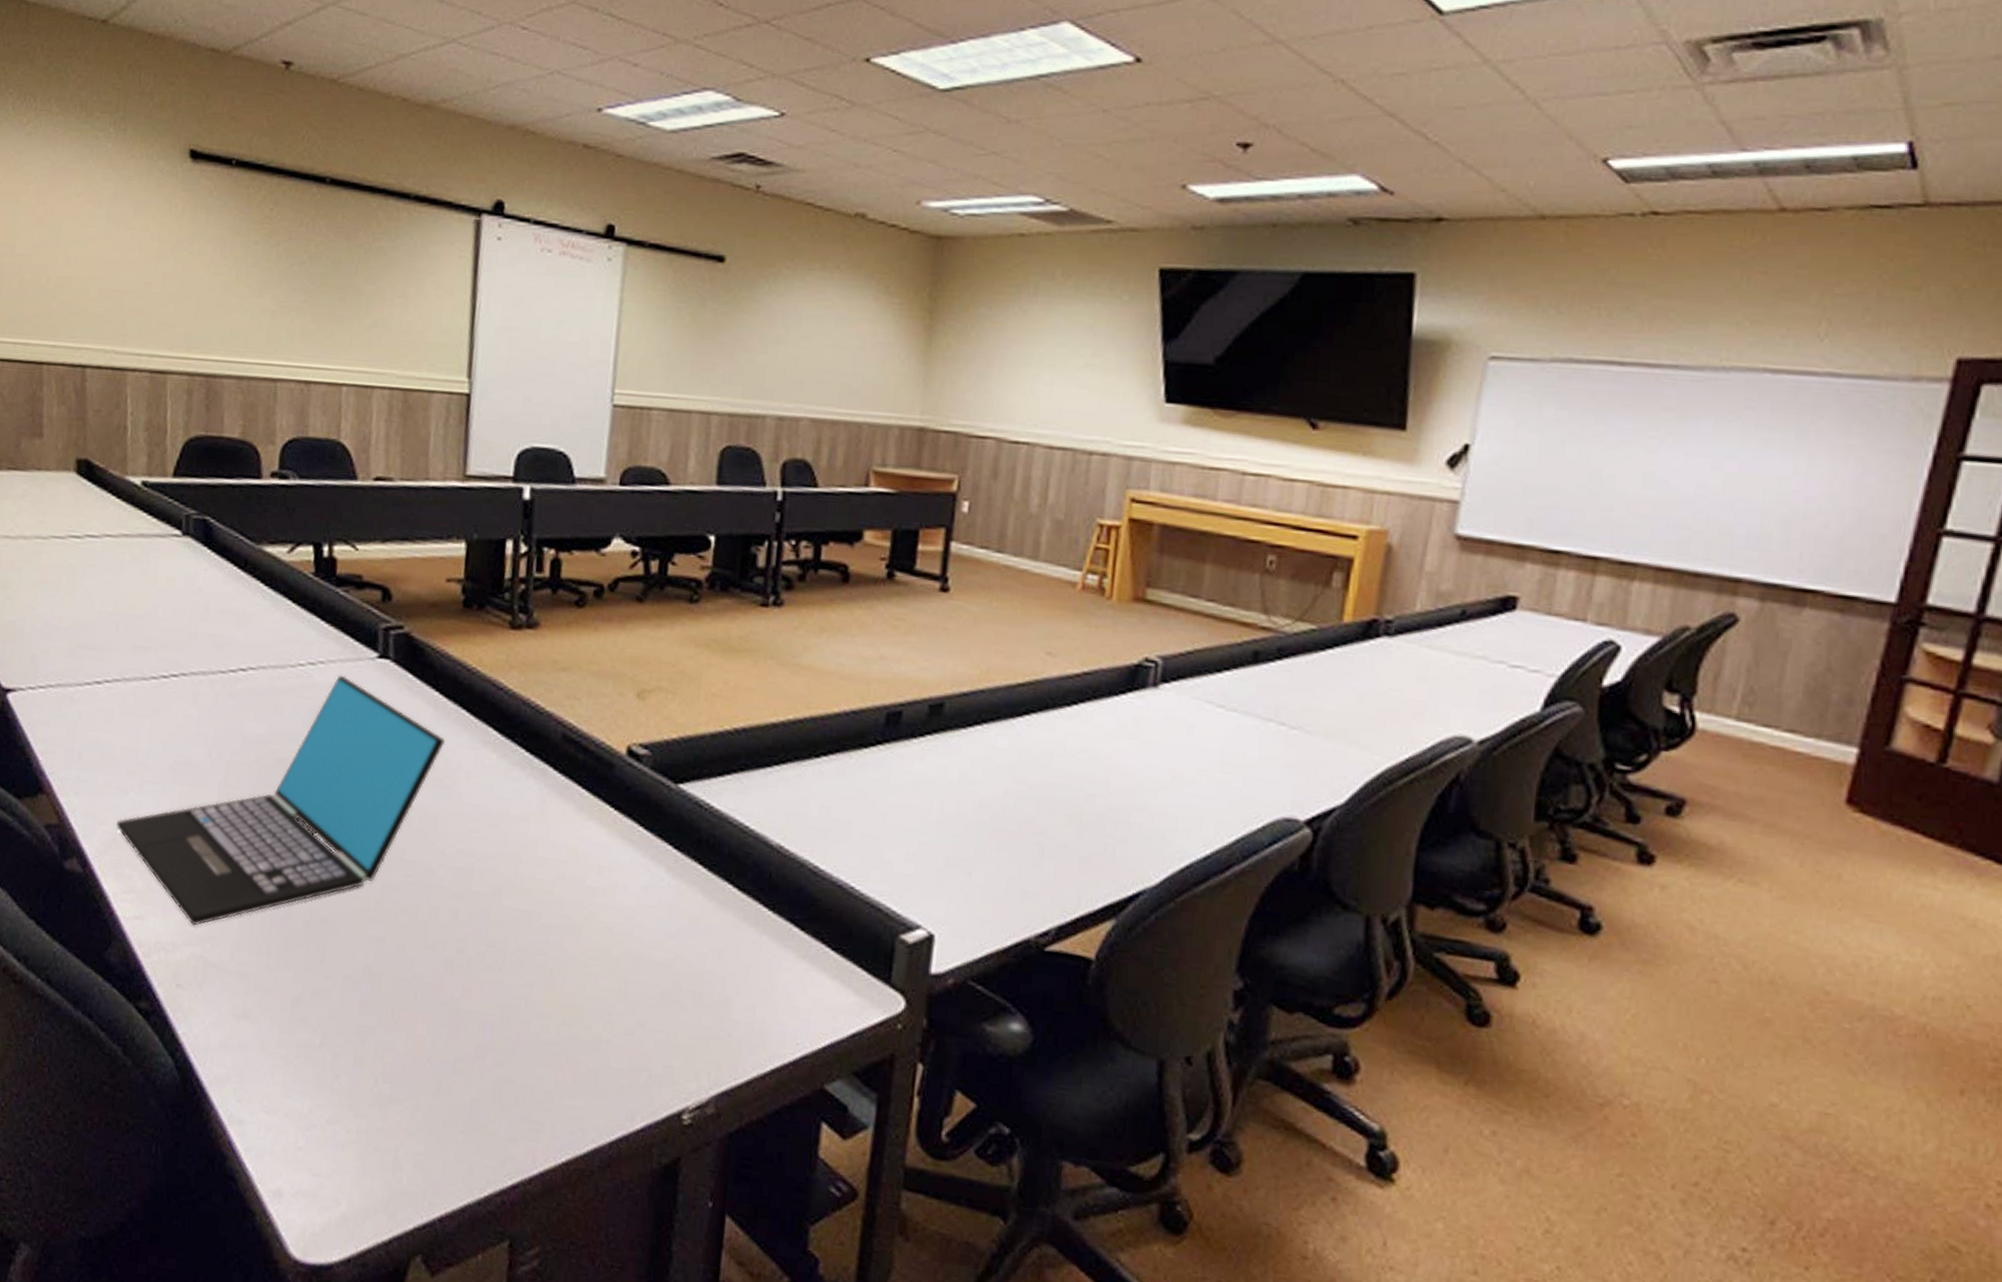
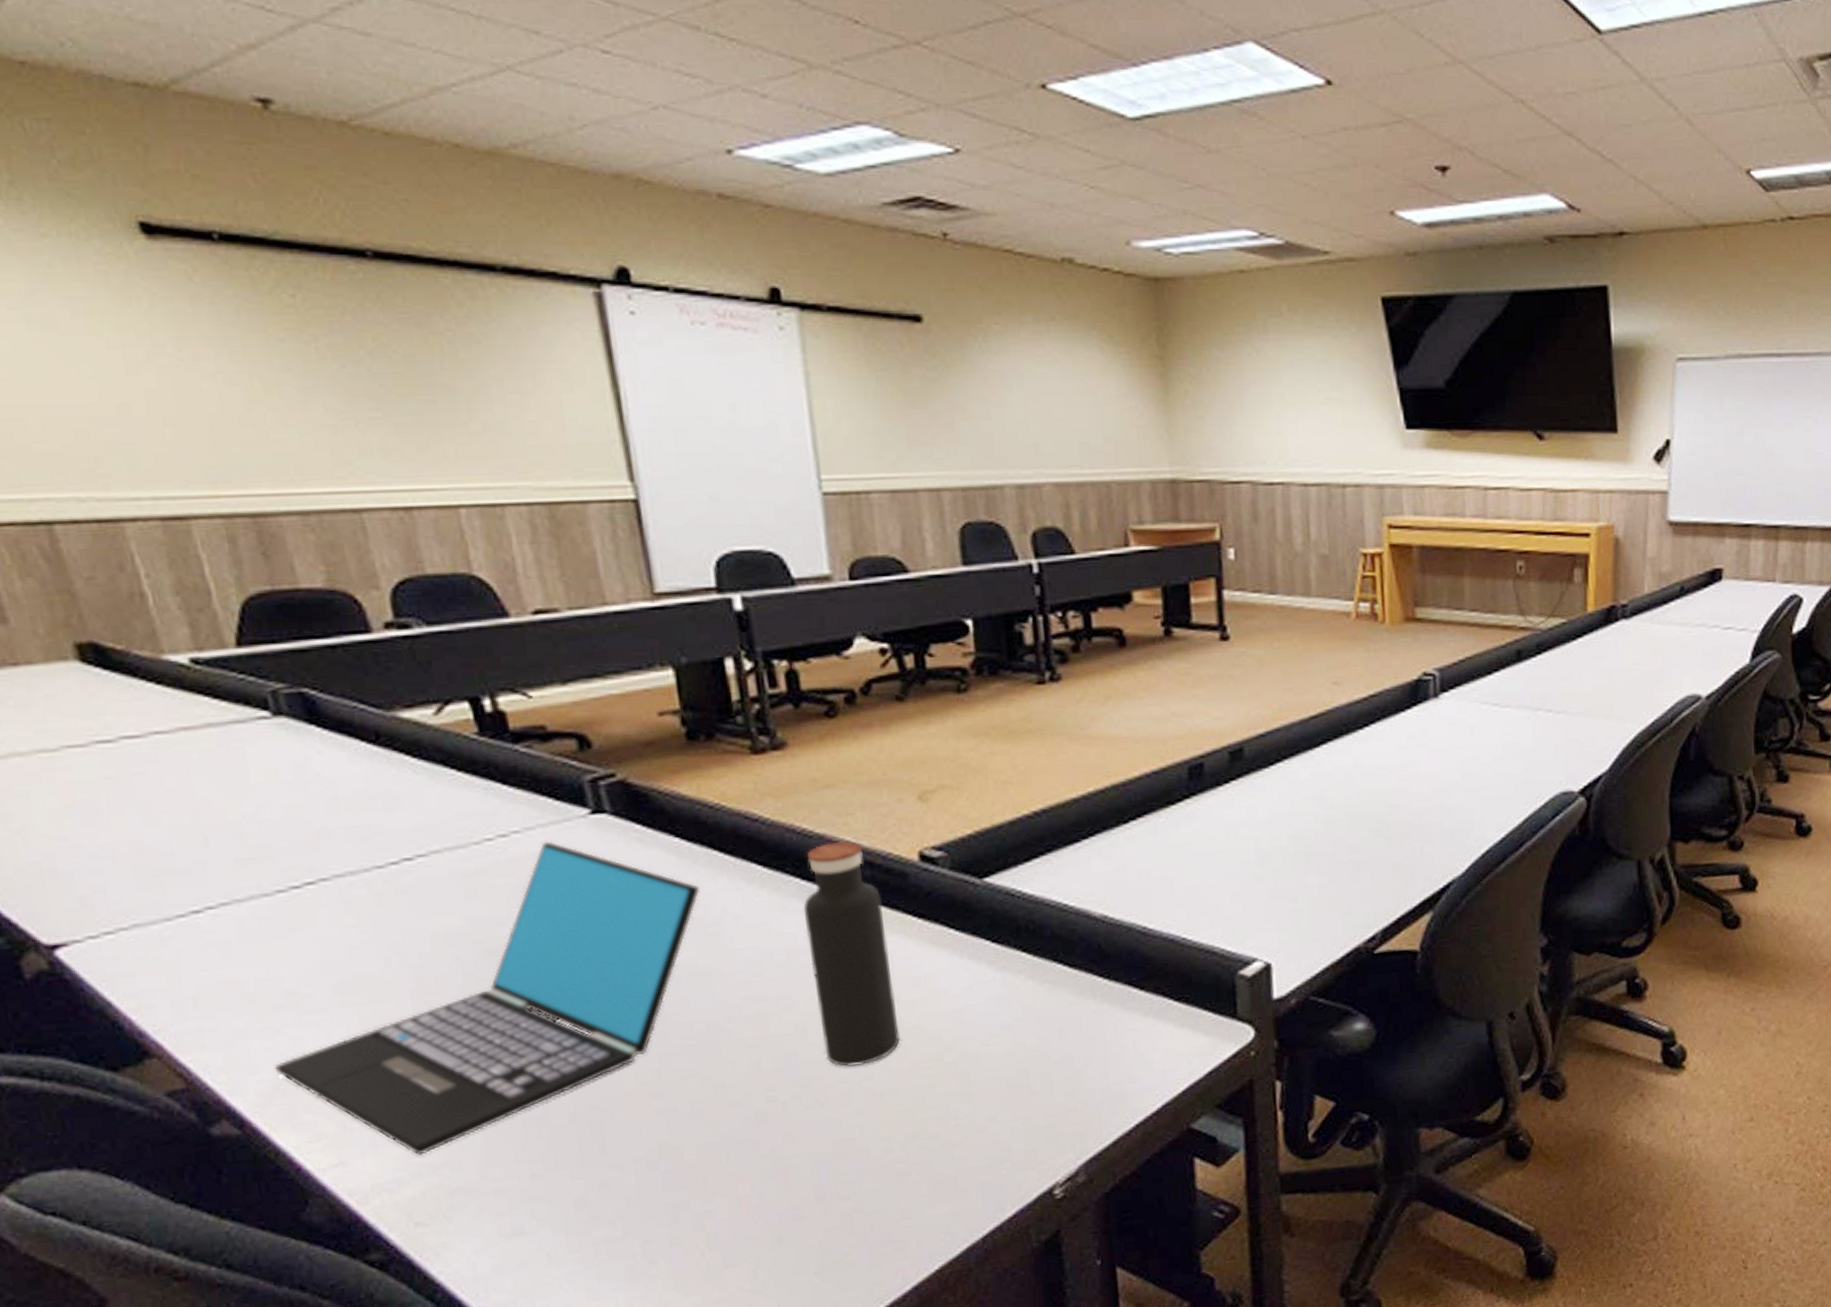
water bottle: none [512,721,588,940] -> present [803,841,900,1067]

